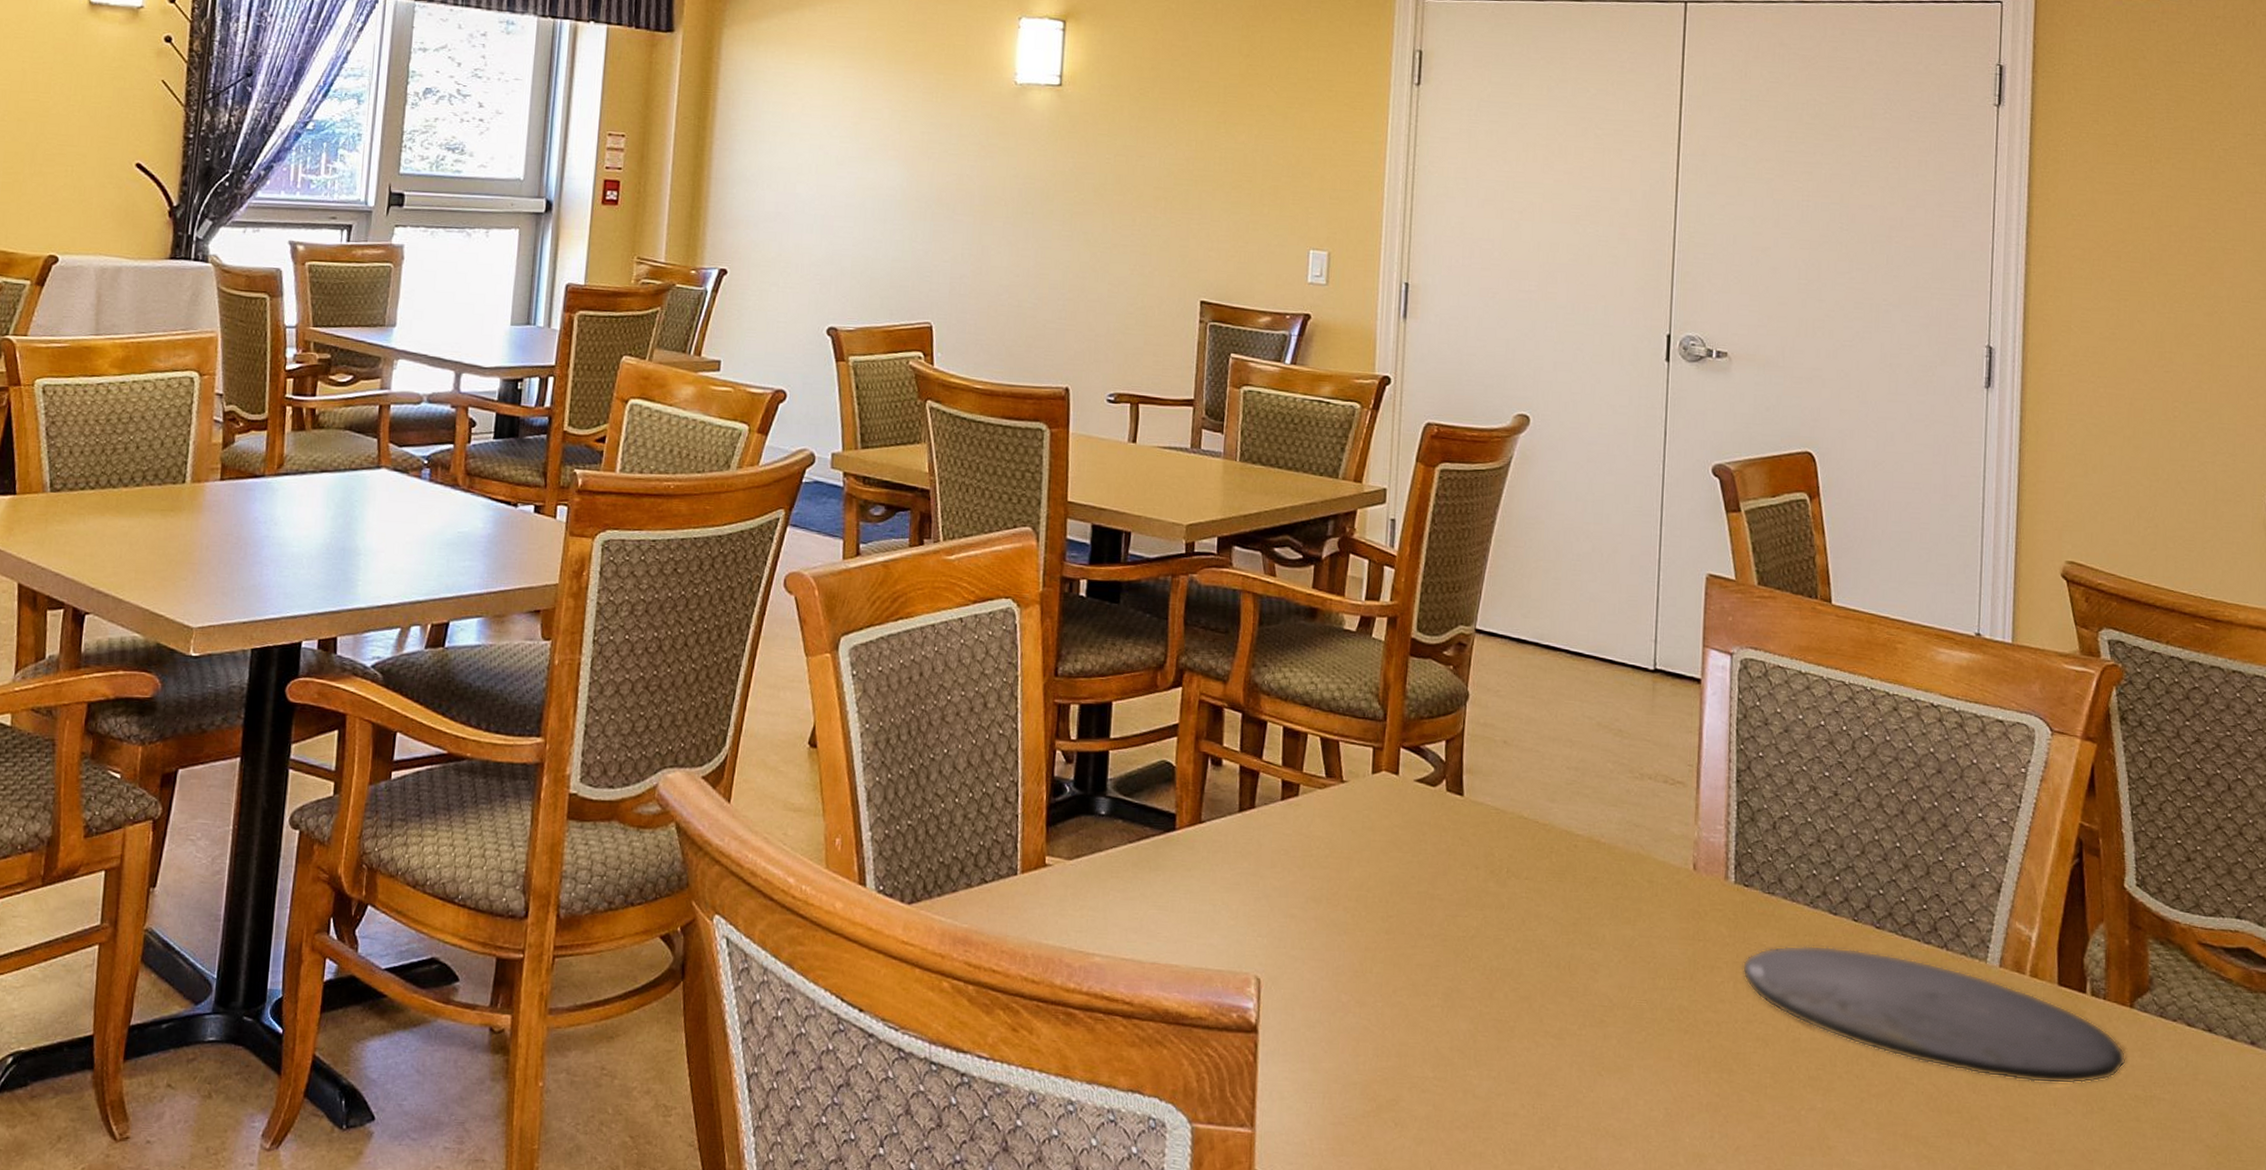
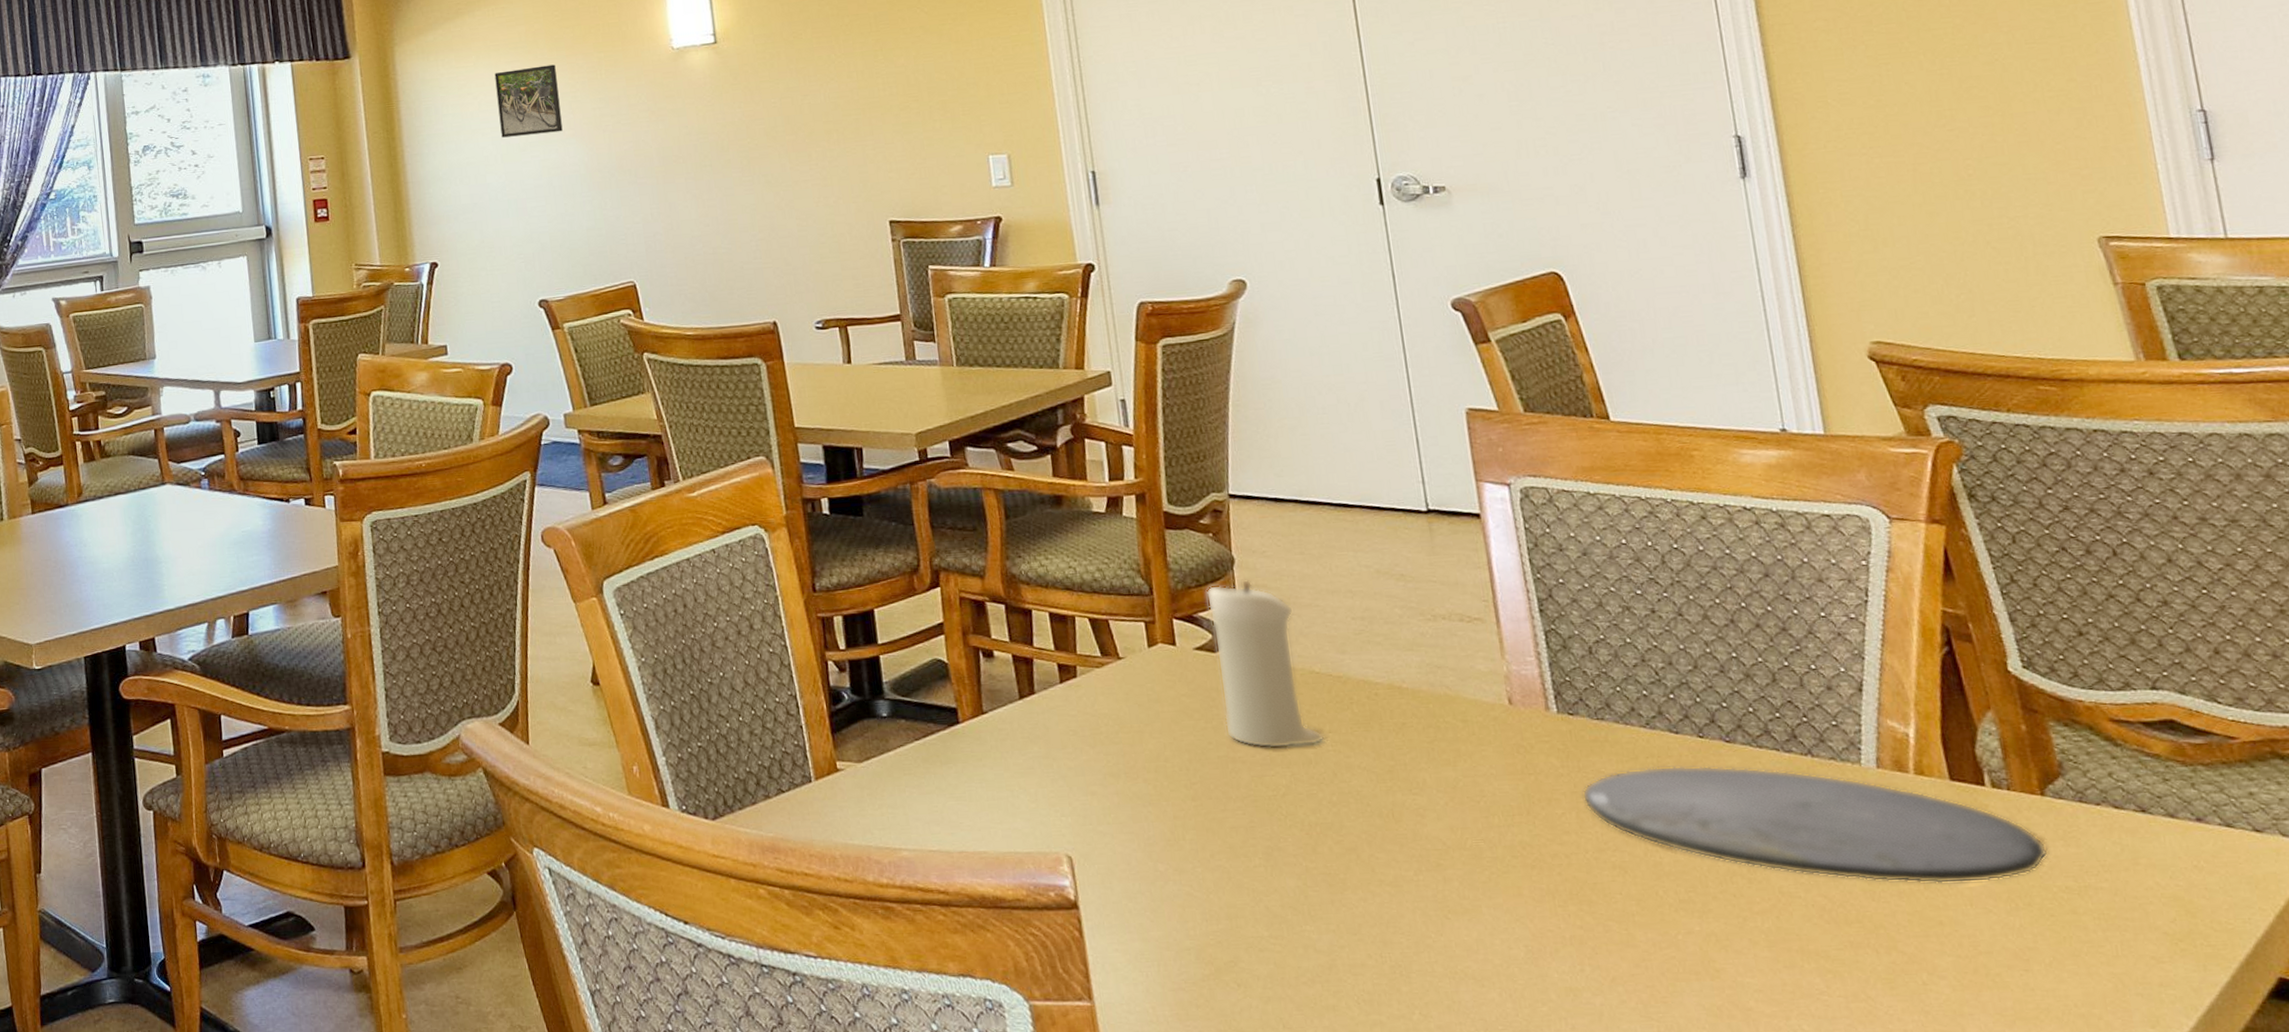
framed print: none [820,75,891,151] -> present [494,64,563,138]
candle: none [1430,717,1521,891] -> present [1206,580,1325,749]

